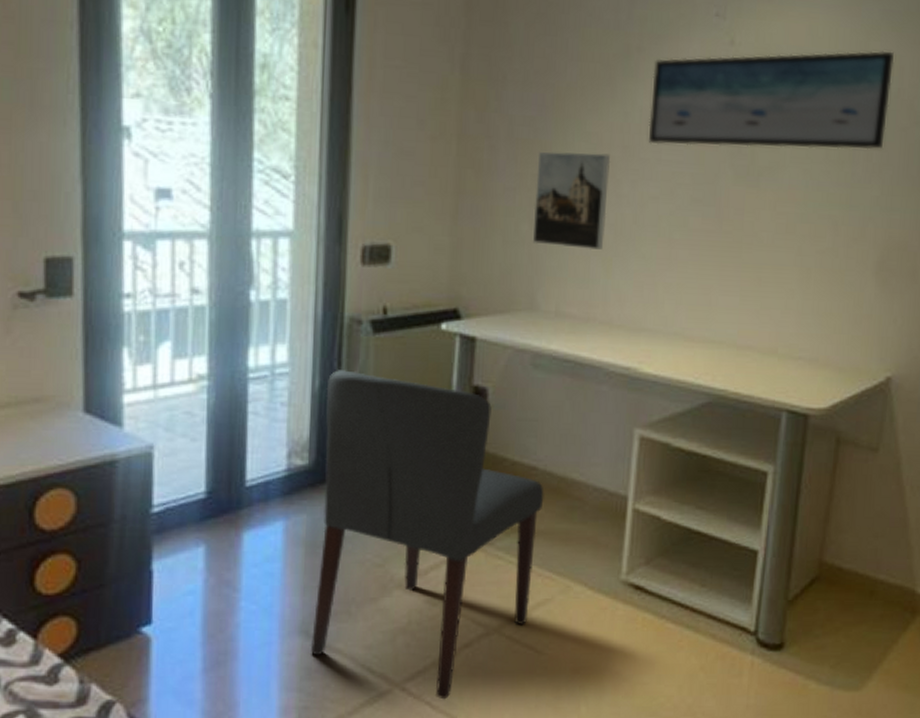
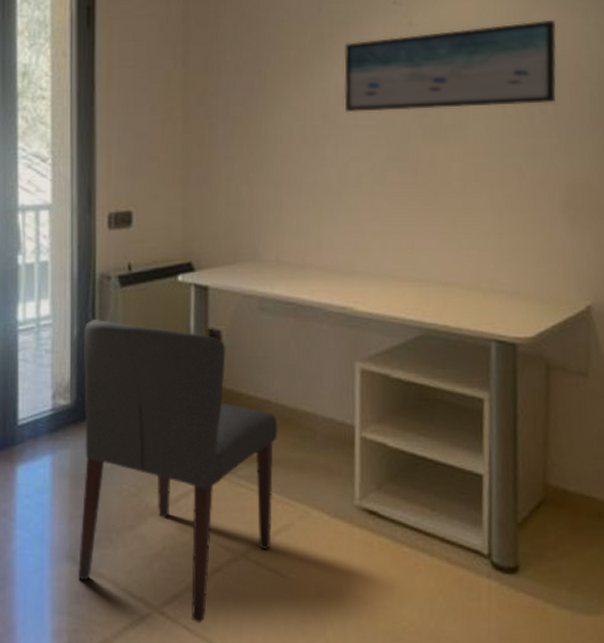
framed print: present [533,151,611,250] -> none [251,124,314,206]

